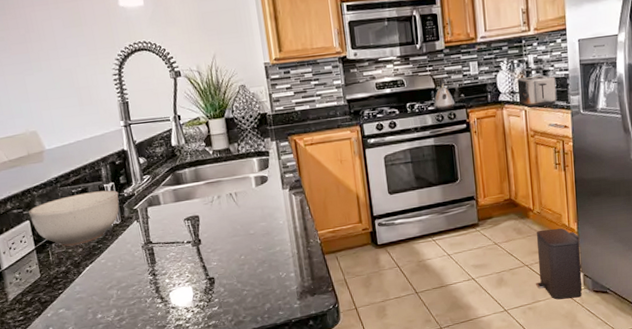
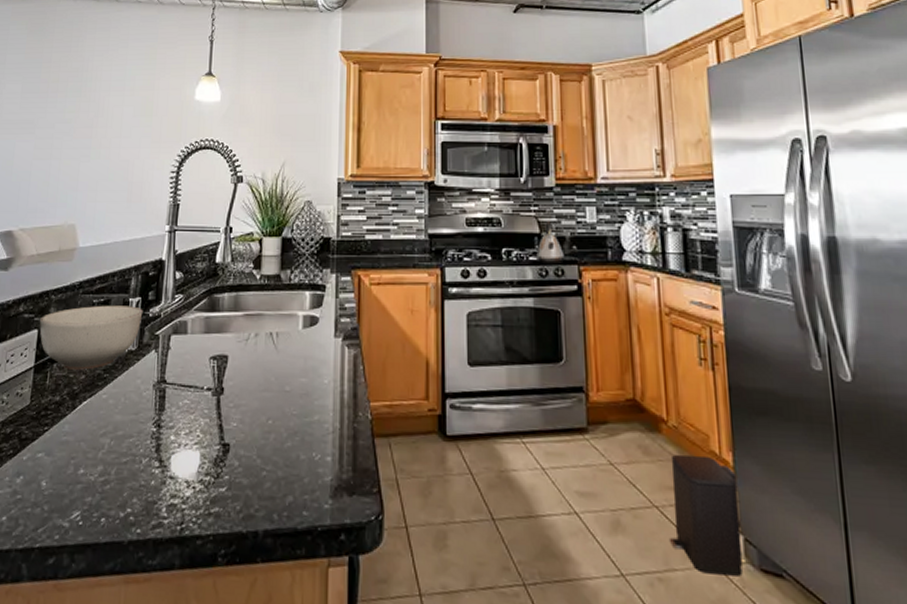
toaster: present [517,75,556,108] -> none [647,233,701,275]

